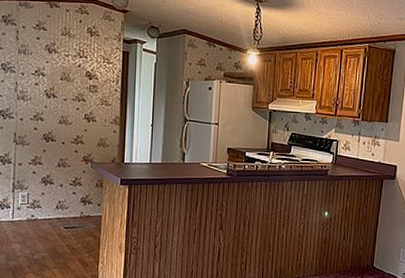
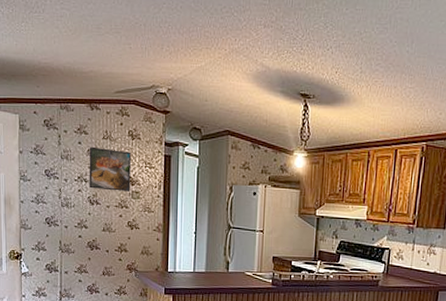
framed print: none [46,42,90,86] -> present [89,146,132,192]

